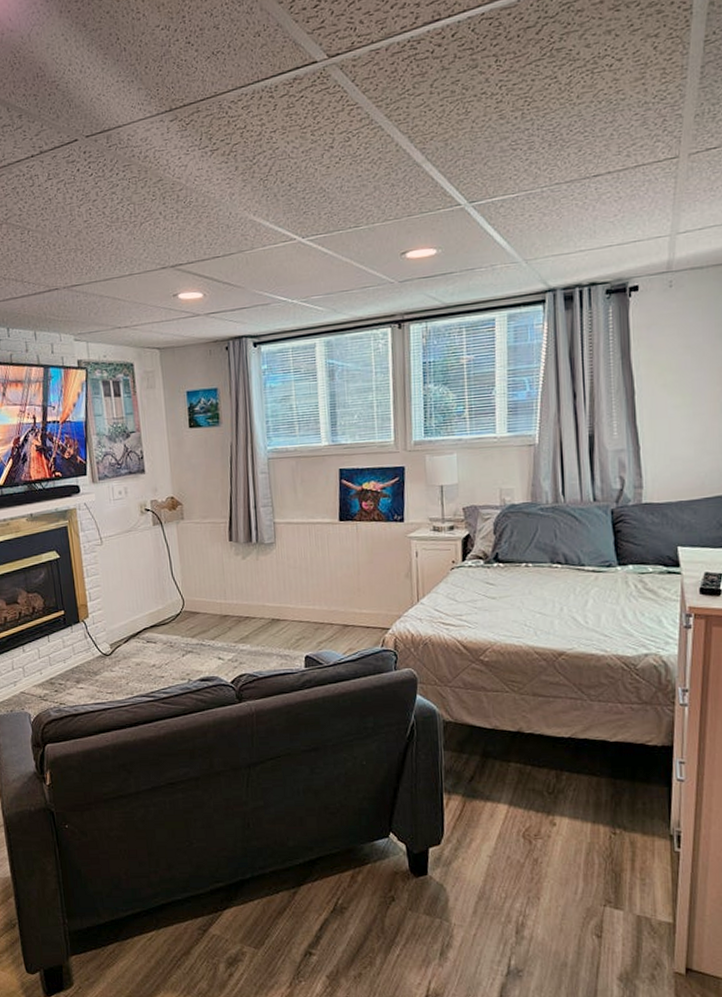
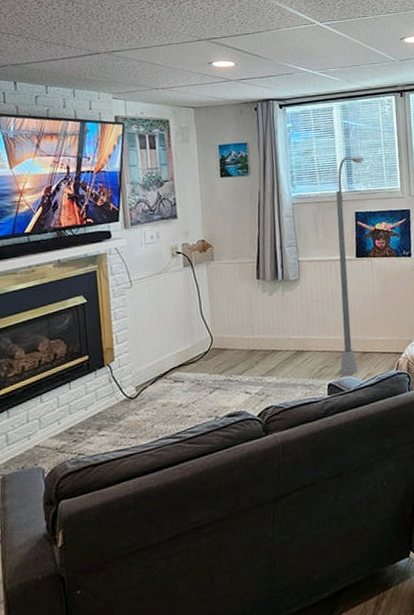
floor lamp: none [317,403,351,649] -> present [336,156,364,376]

